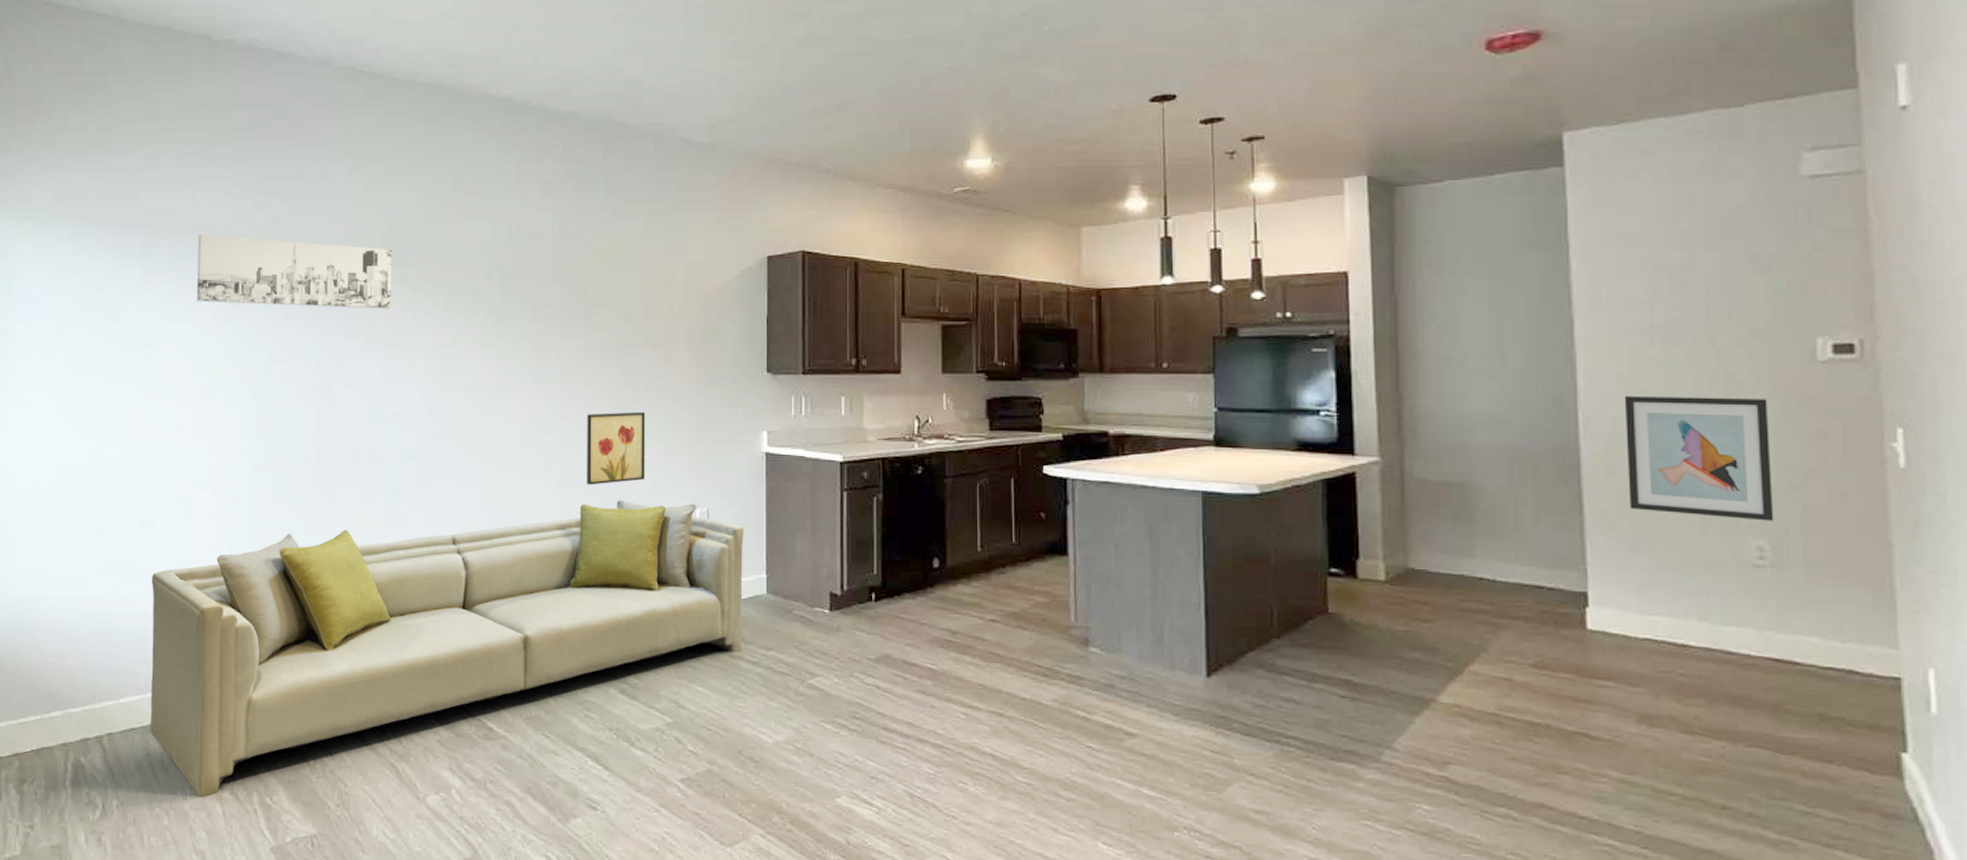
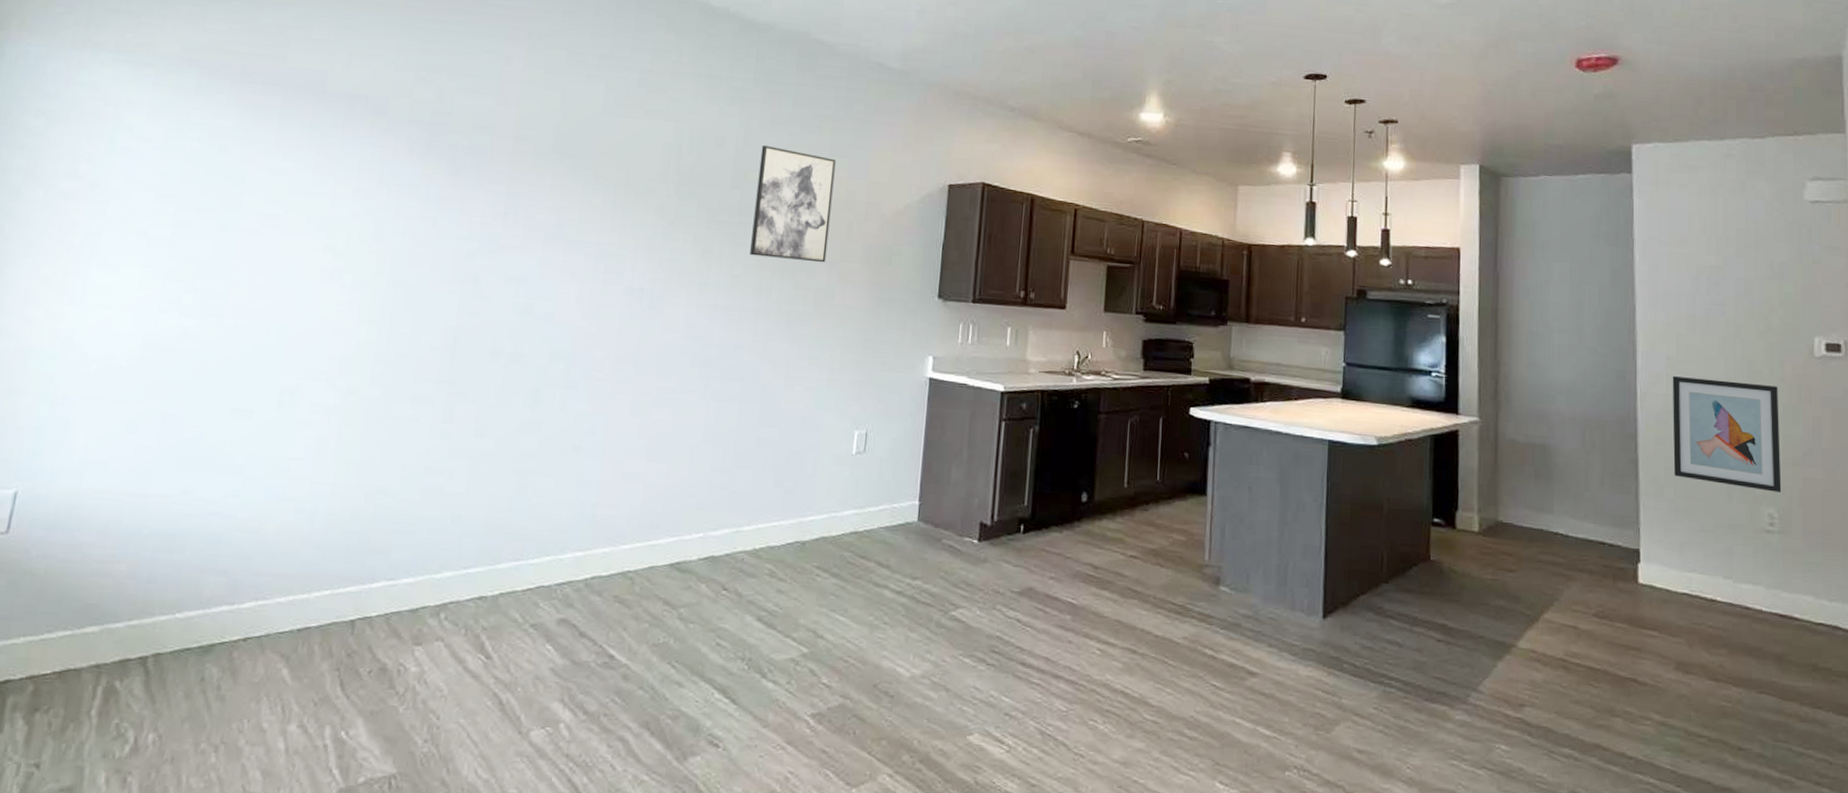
sofa: present [150,500,744,798] -> none [208,417,901,731]
wall art: present [196,233,392,309] -> none [336,102,565,202]
wall art: none [577,234,651,347] -> present [750,145,836,263]
wall art: present [587,412,646,485] -> none [745,326,813,400]

